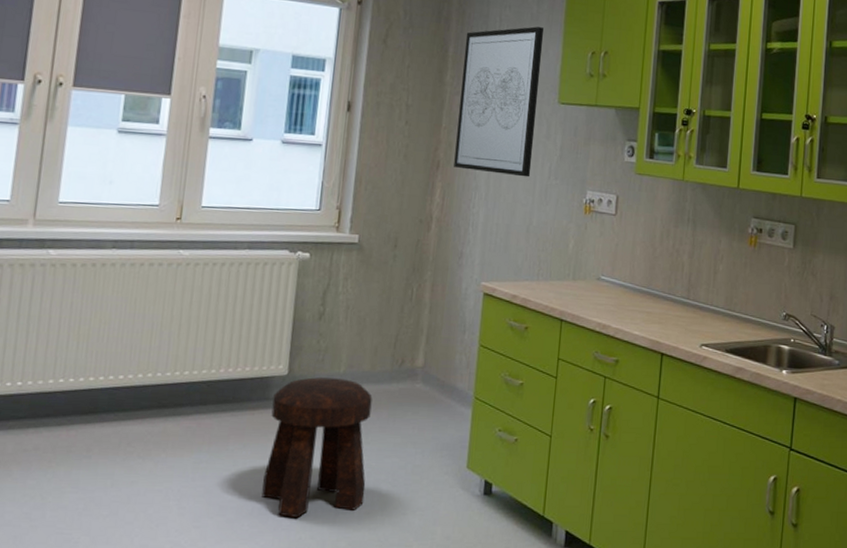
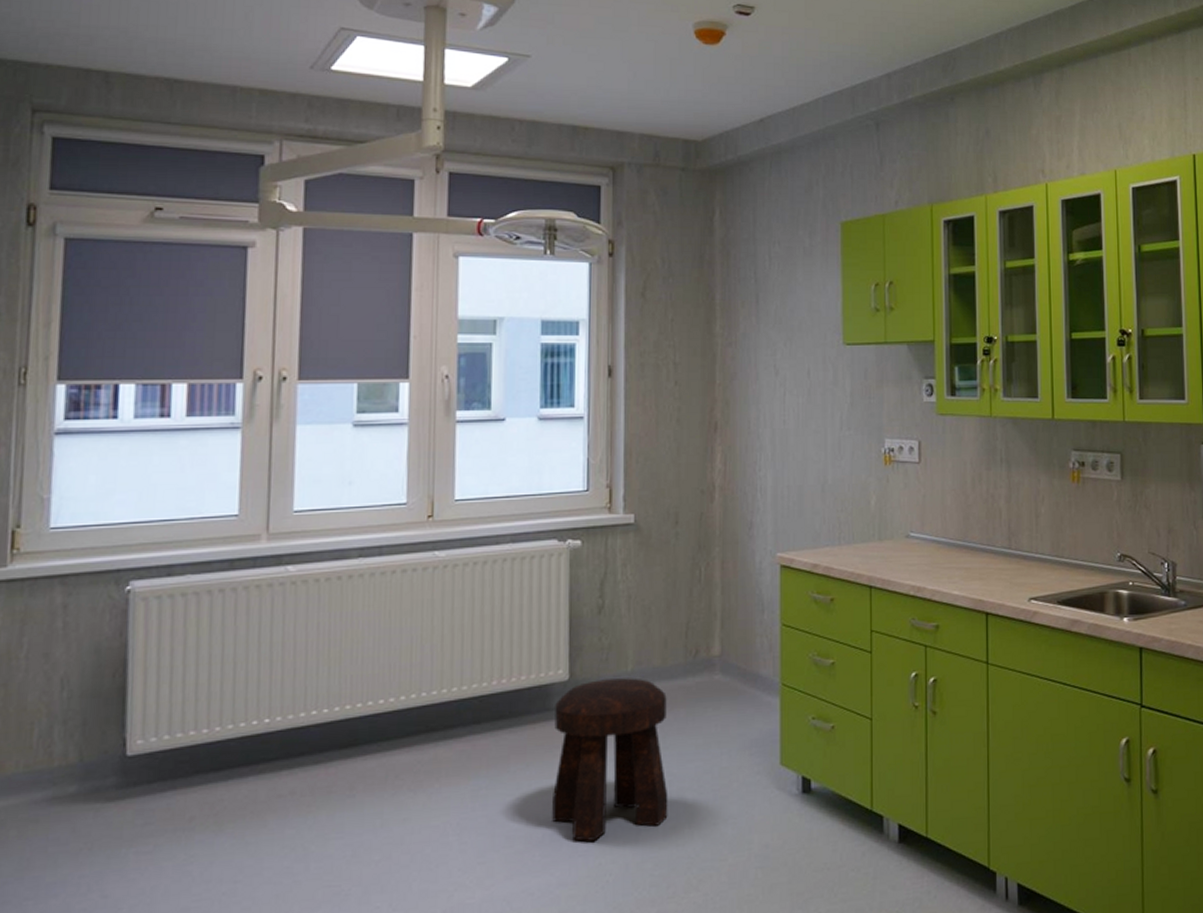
wall art: present [454,26,545,177] -> none [733,262,820,431]

